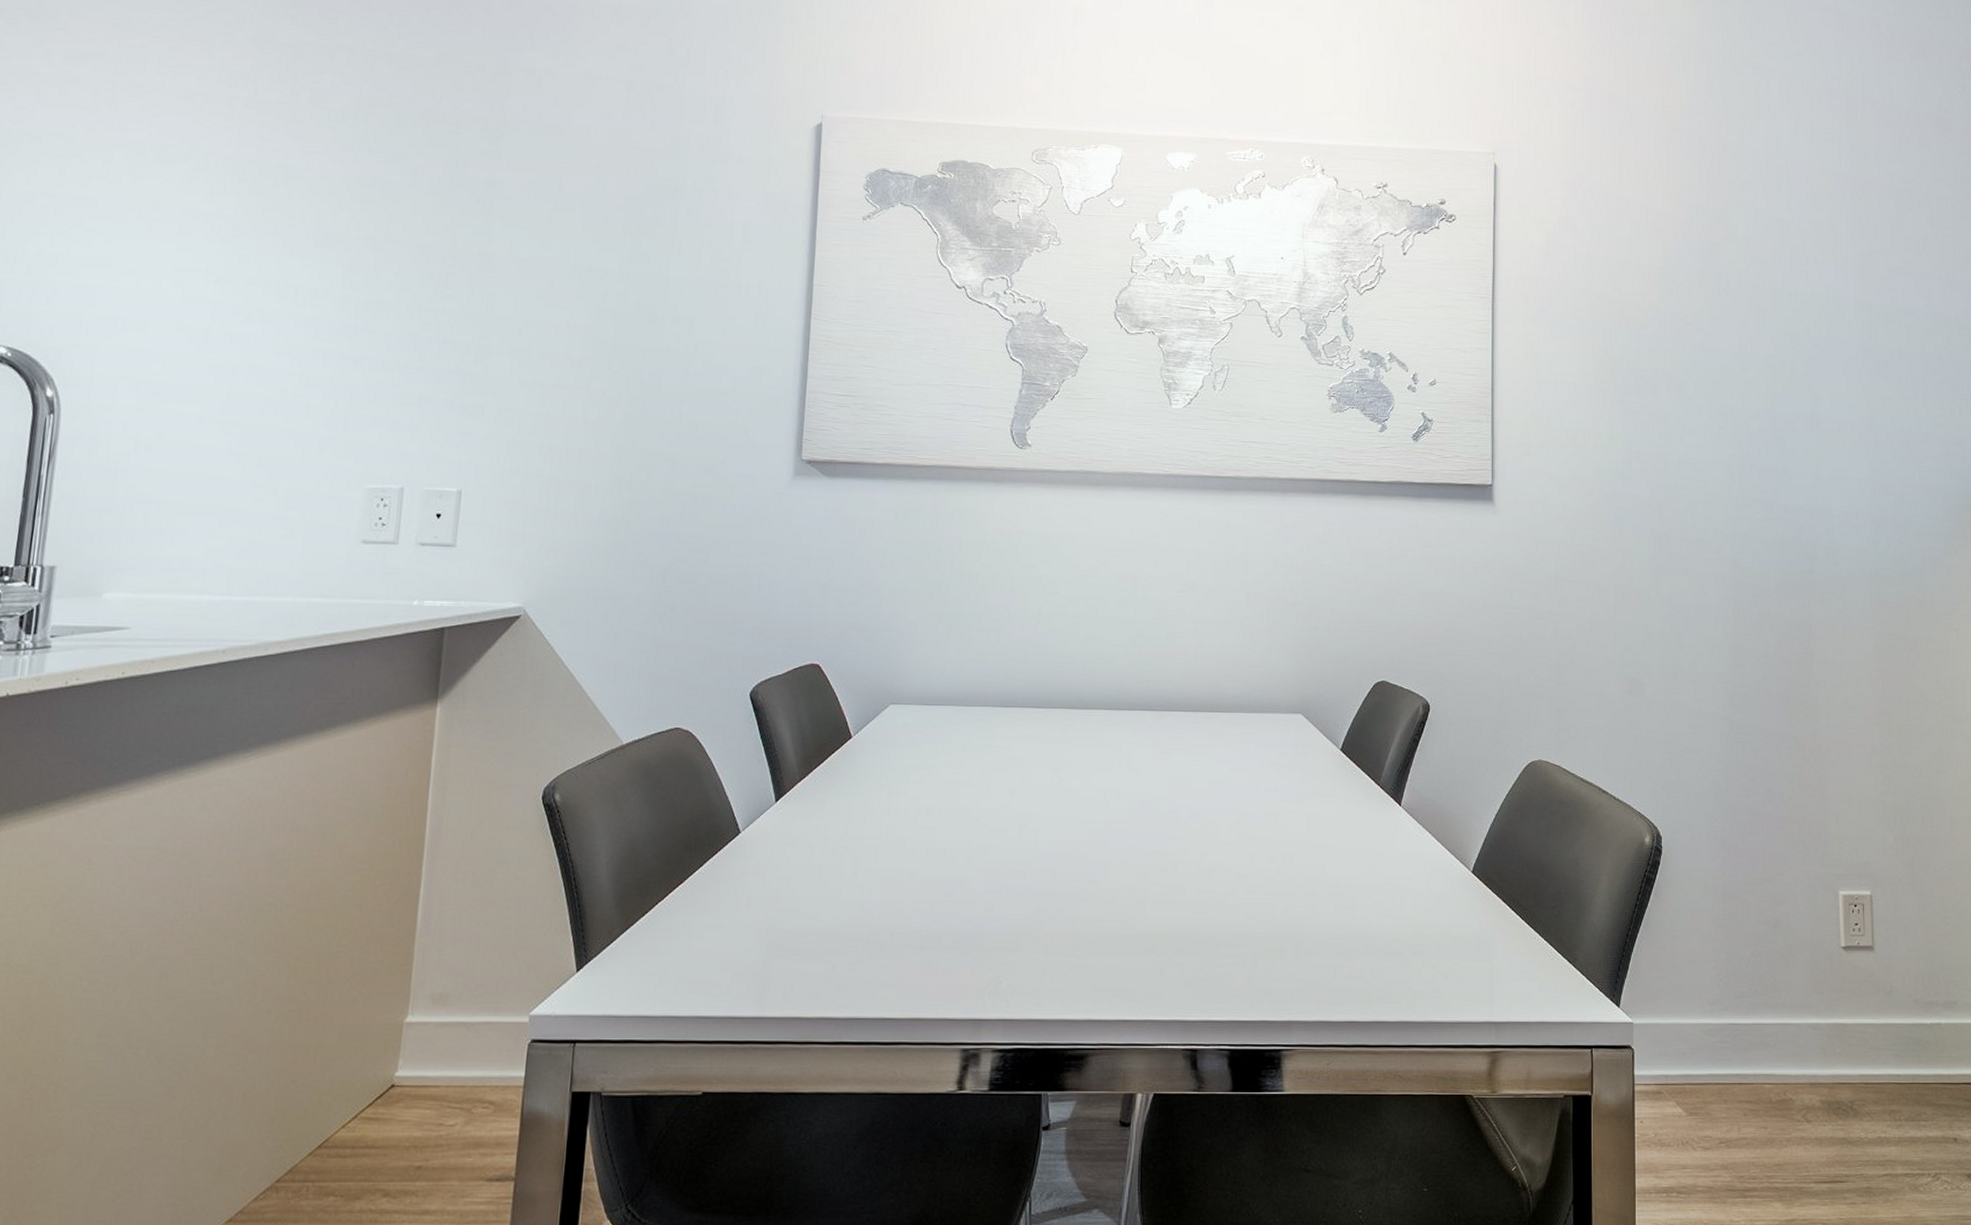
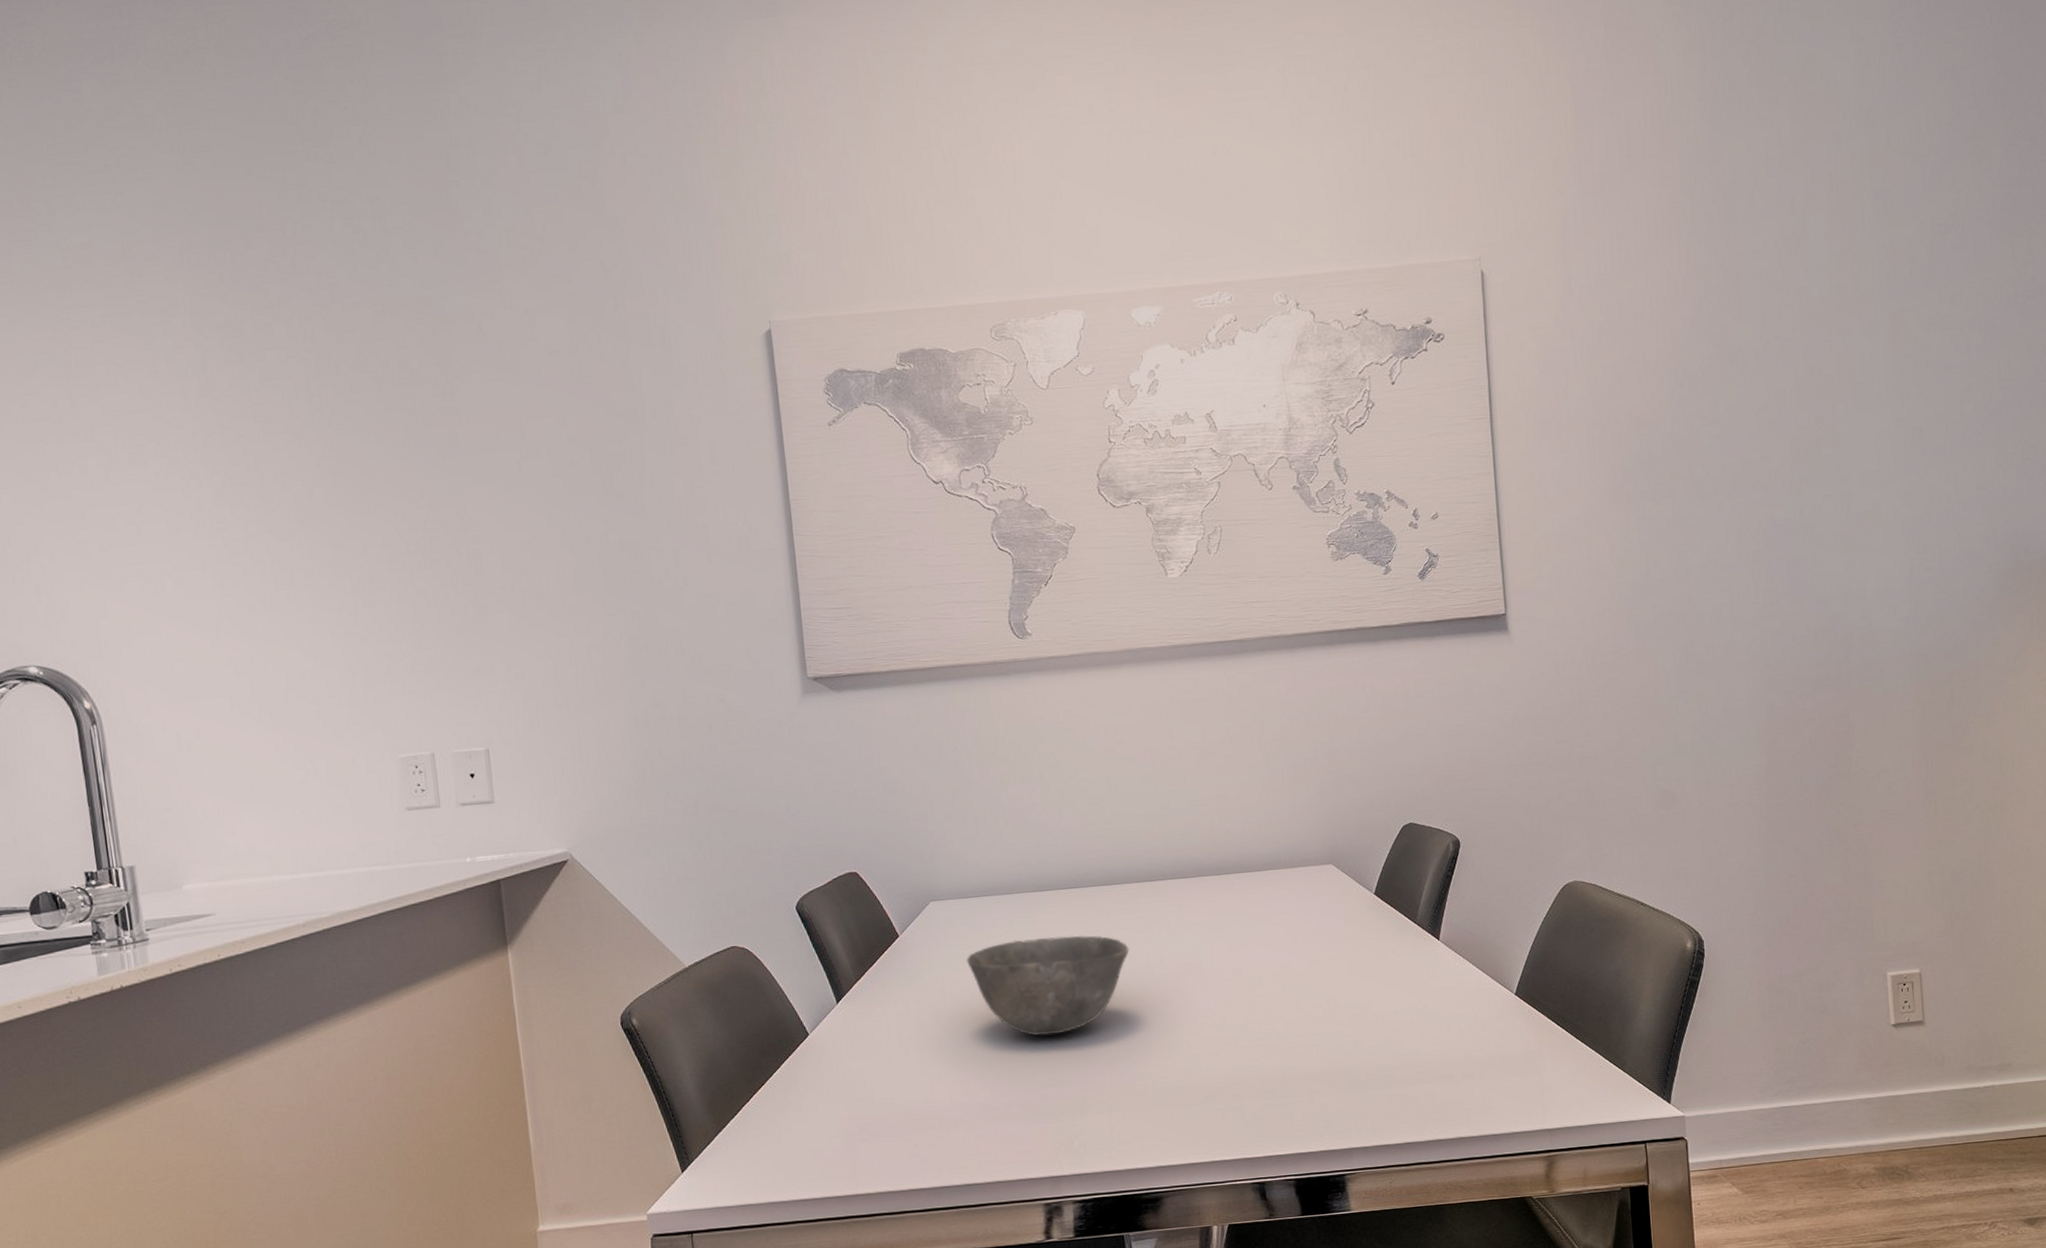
bowl: none [918,755,1087,862] -> present [967,935,1129,1036]

